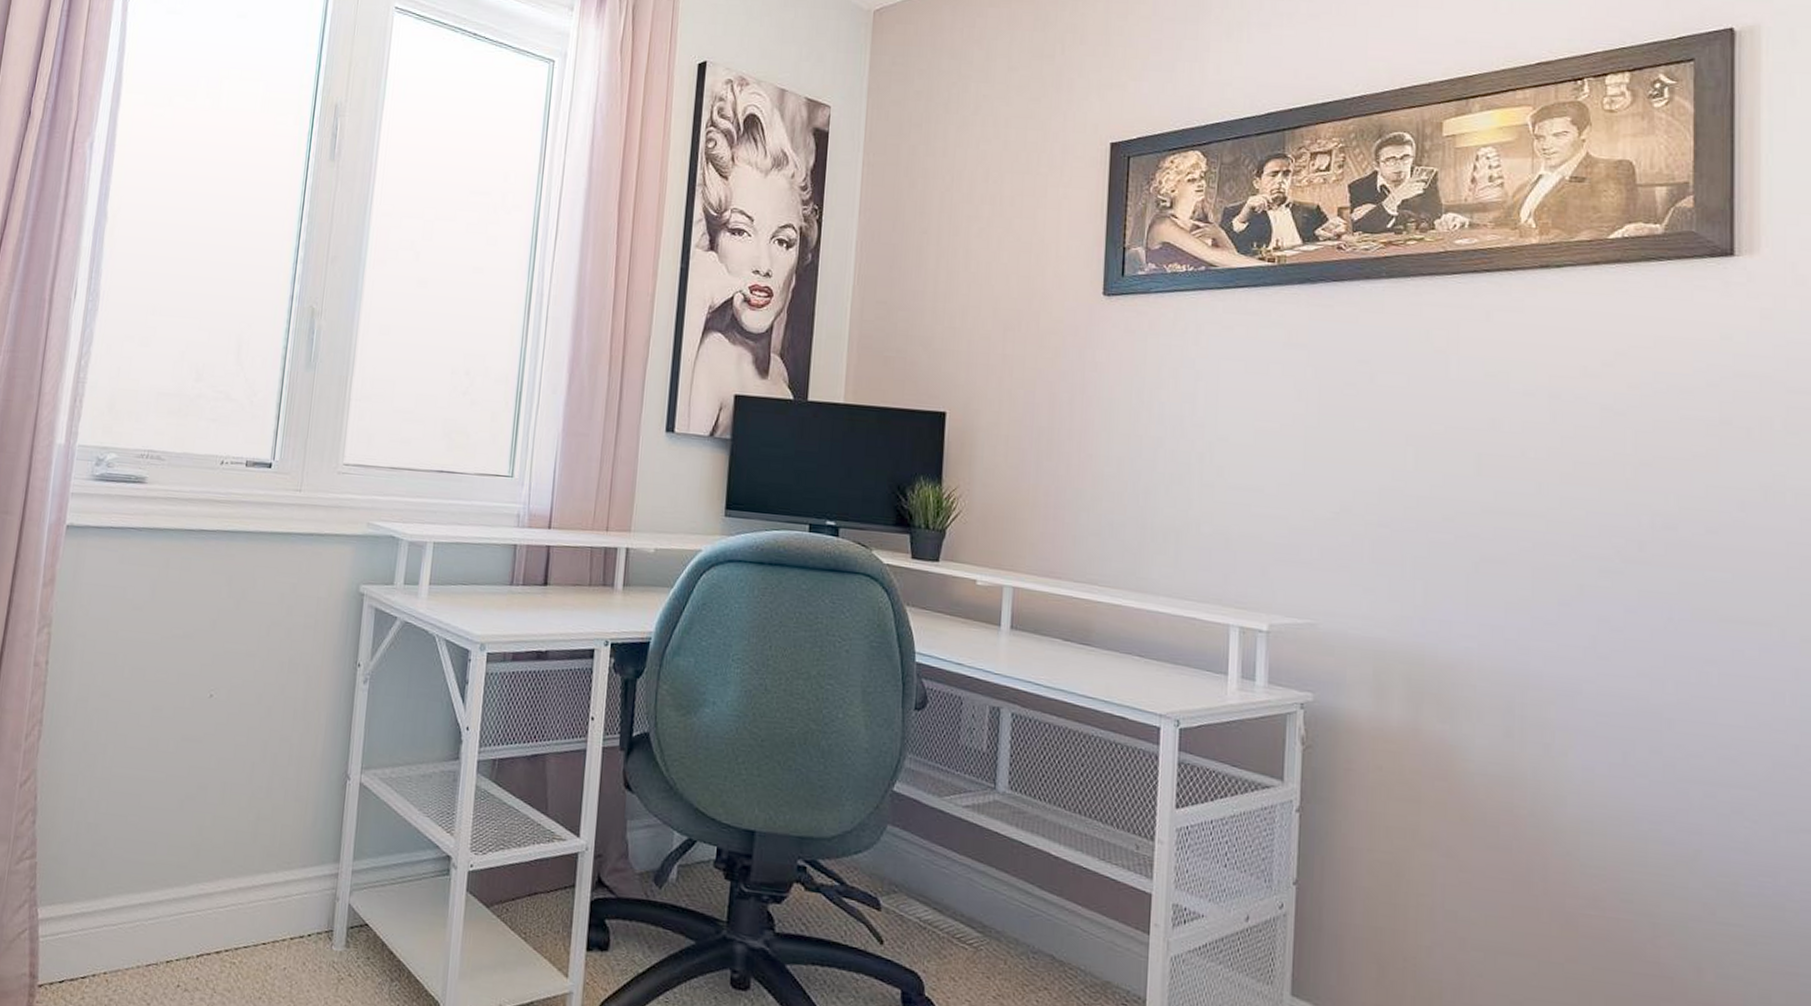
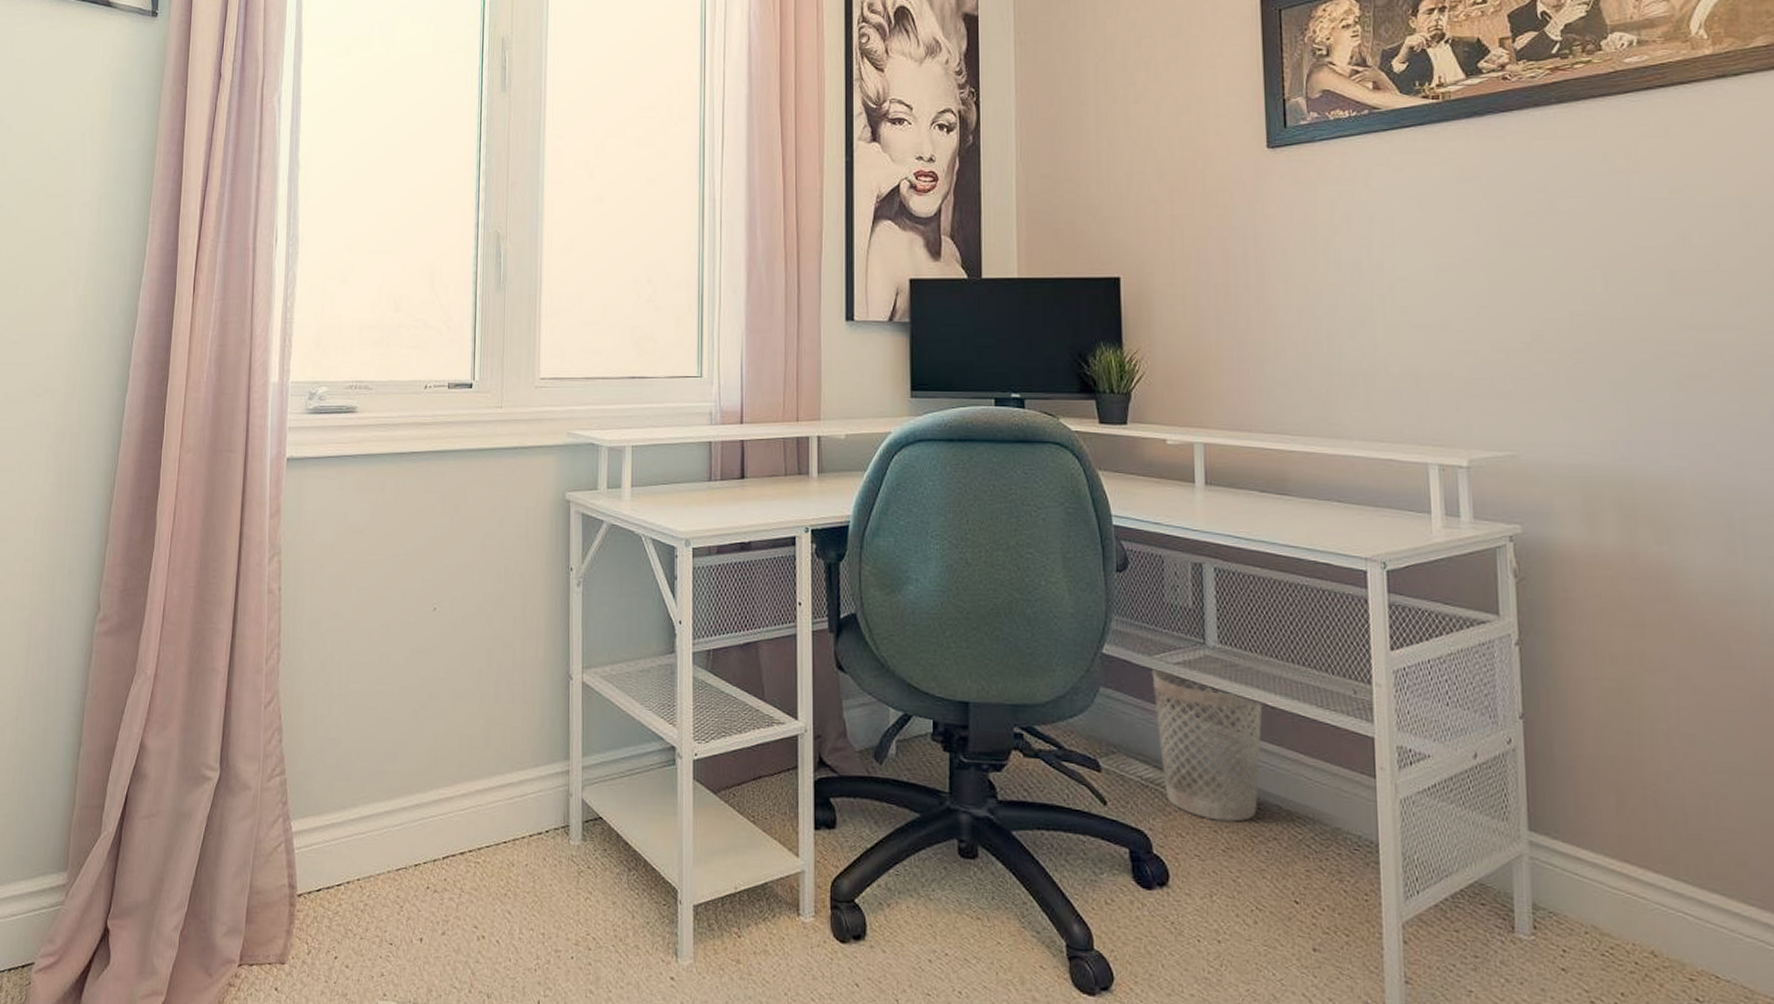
wastebasket: none [939,809,1046,969] -> present [1151,667,1263,822]

